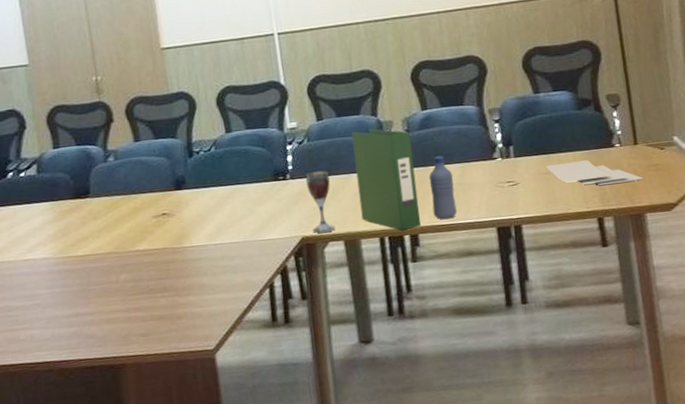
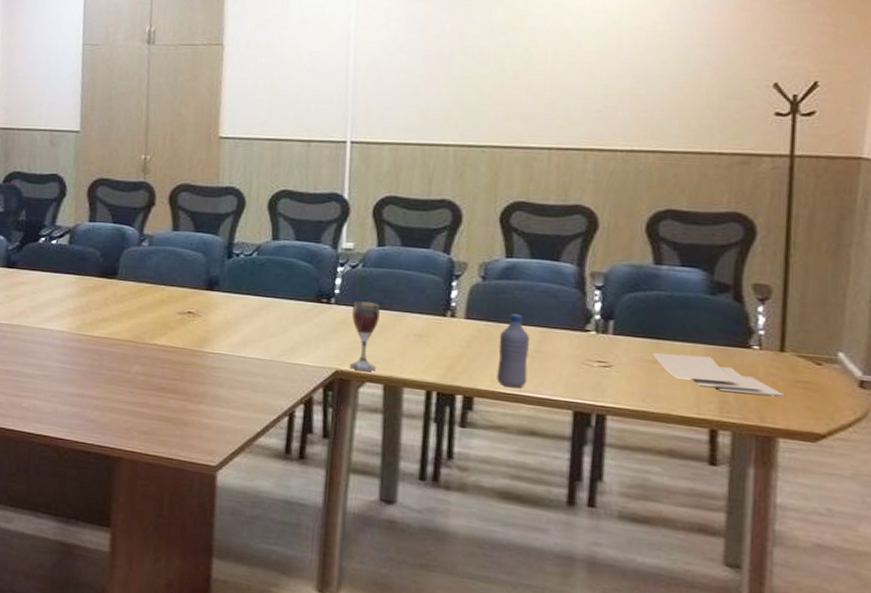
binder: present [351,128,421,230] -> none [409,266,486,389]

